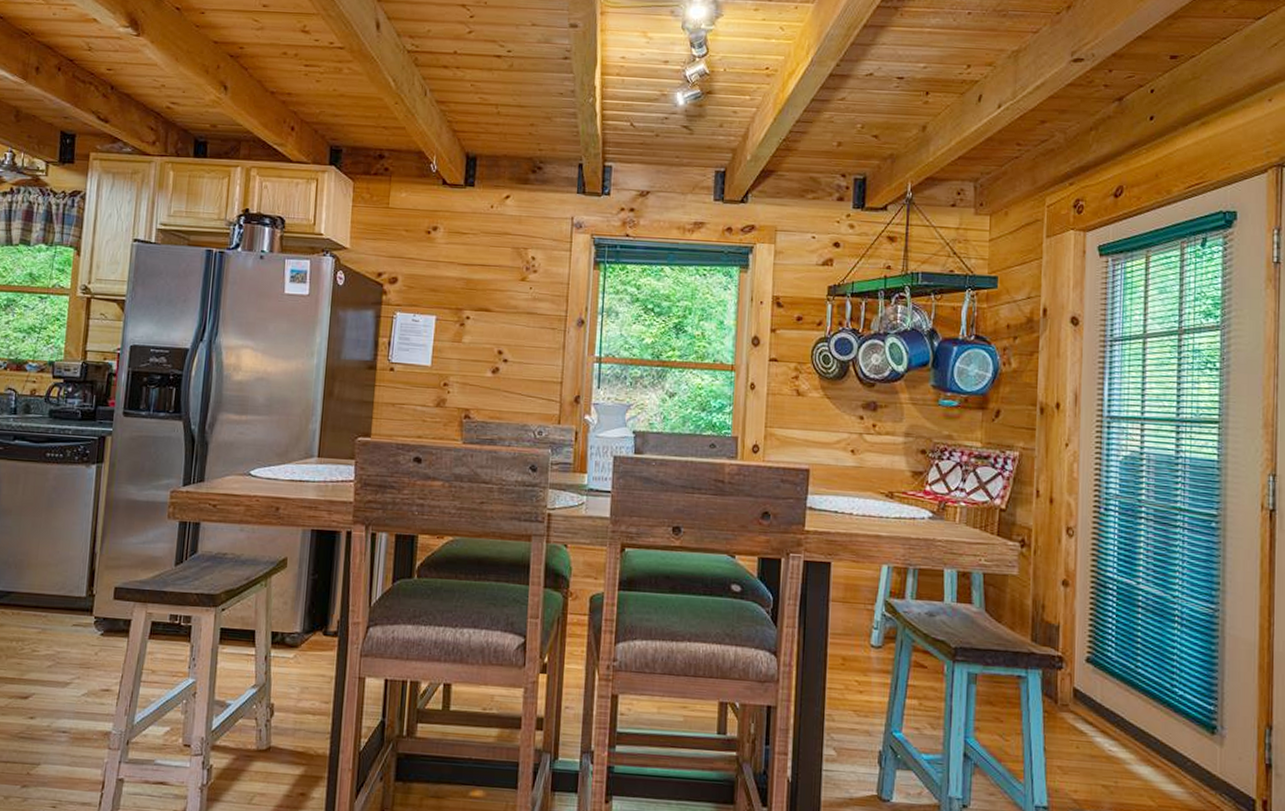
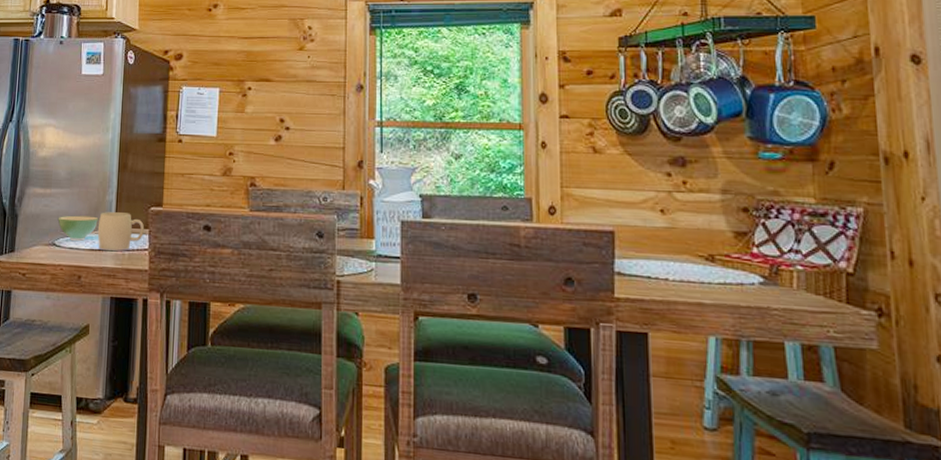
bowl: none [254,444,301,472] -> present [57,215,99,242]
mug: none [298,441,351,483] -> present [97,212,145,252]

